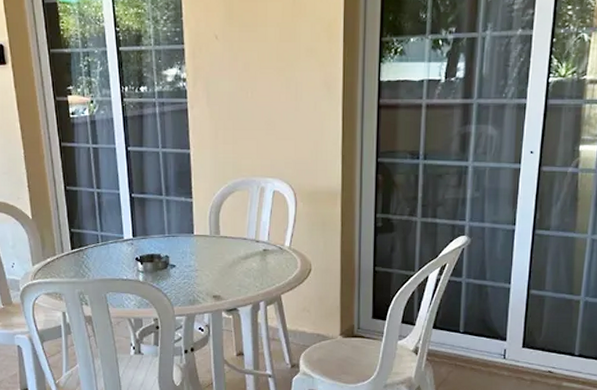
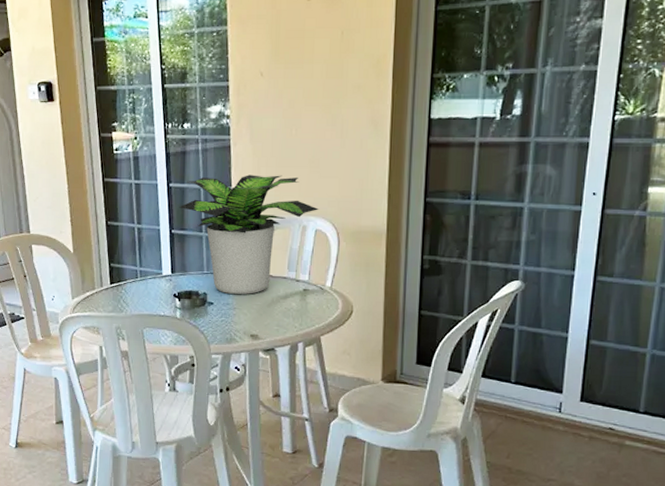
potted plant: none [138,137,276,256] -> present [179,175,319,294]

